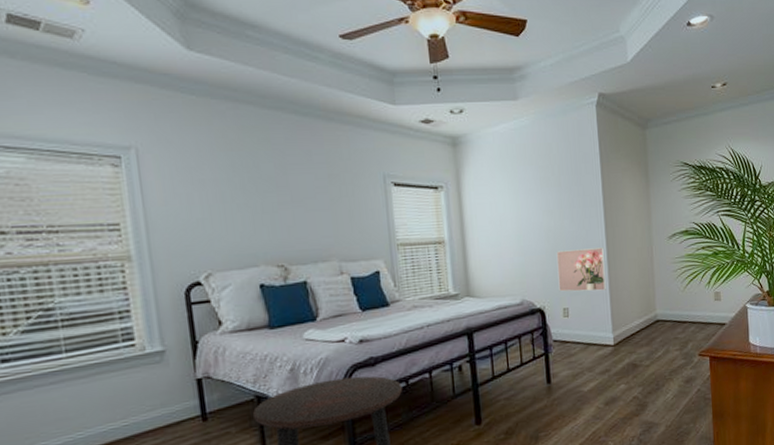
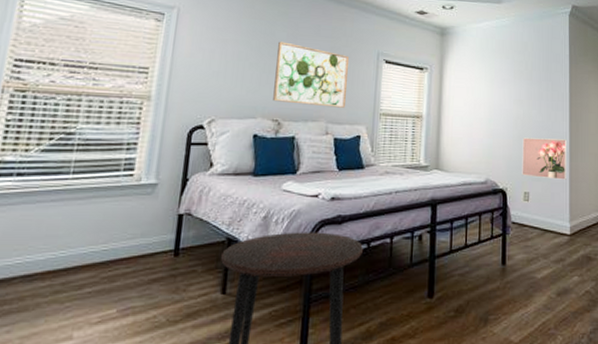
wall art: none [266,174,357,245] -> present [273,41,349,108]

